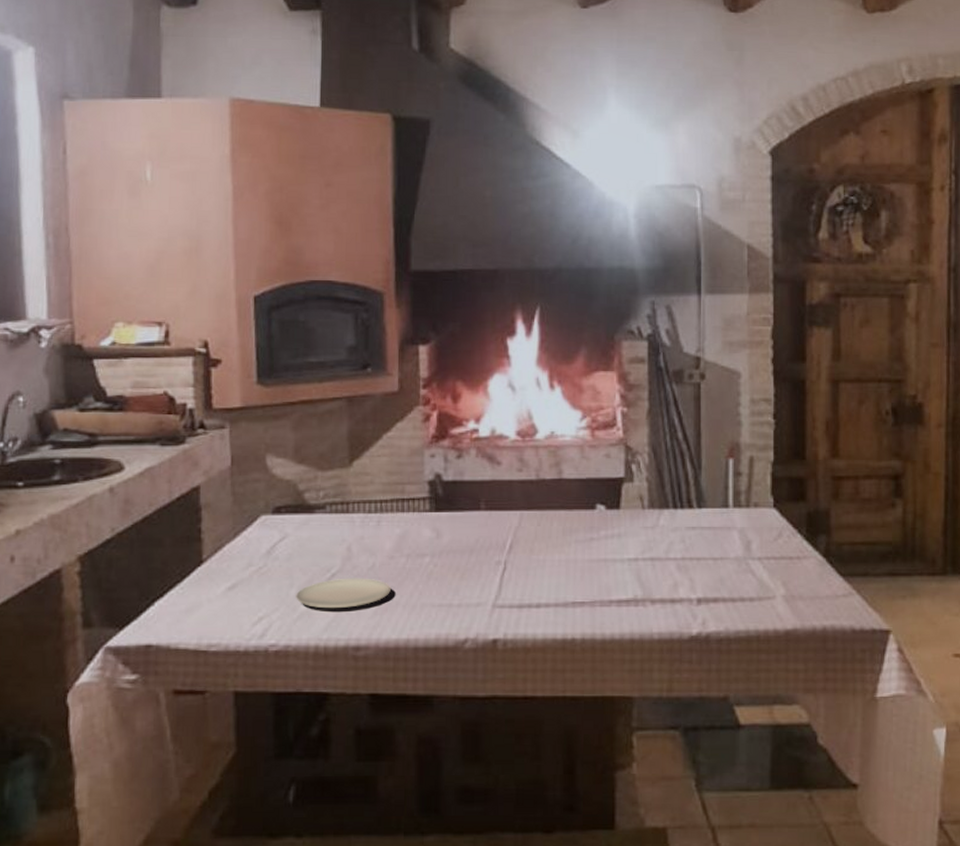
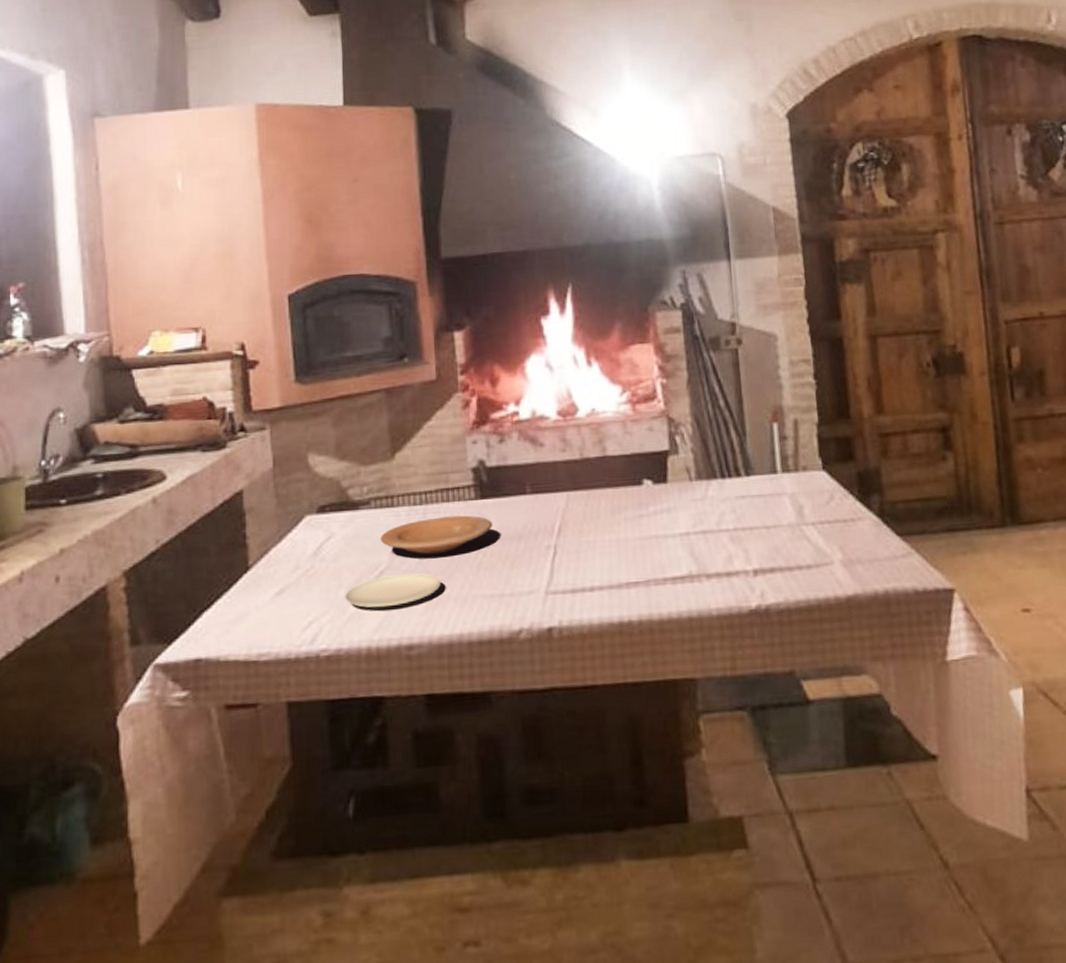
plate: none [333,526,446,562] -> present [380,515,493,555]

